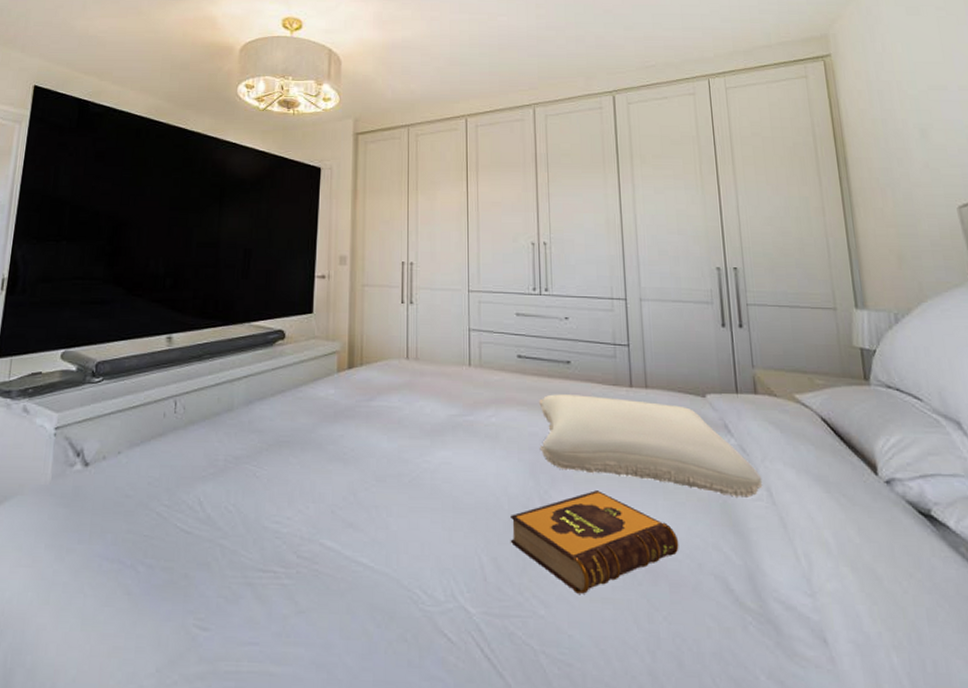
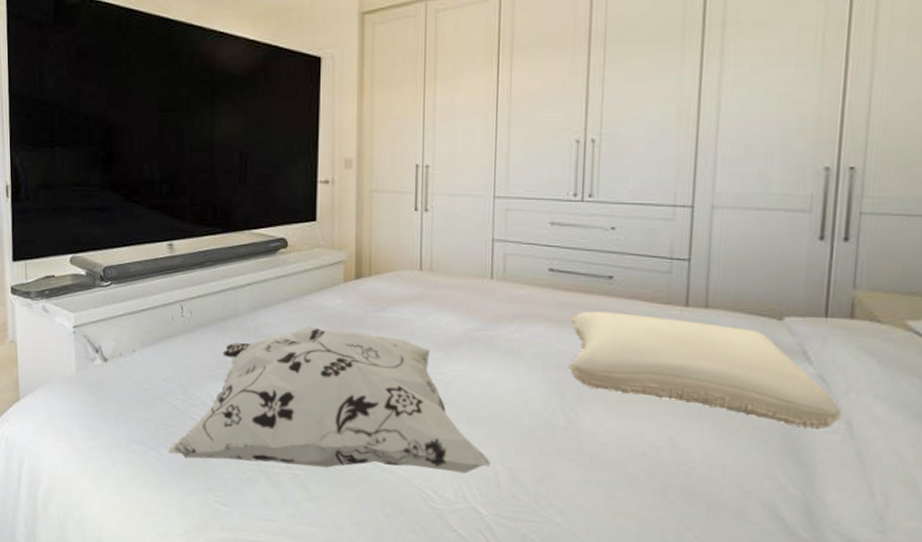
decorative pillow: none [146,416,476,575] -> present [168,325,491,474]
hardback book: present [510,490,679,594] -> none [528,411,724,508]

